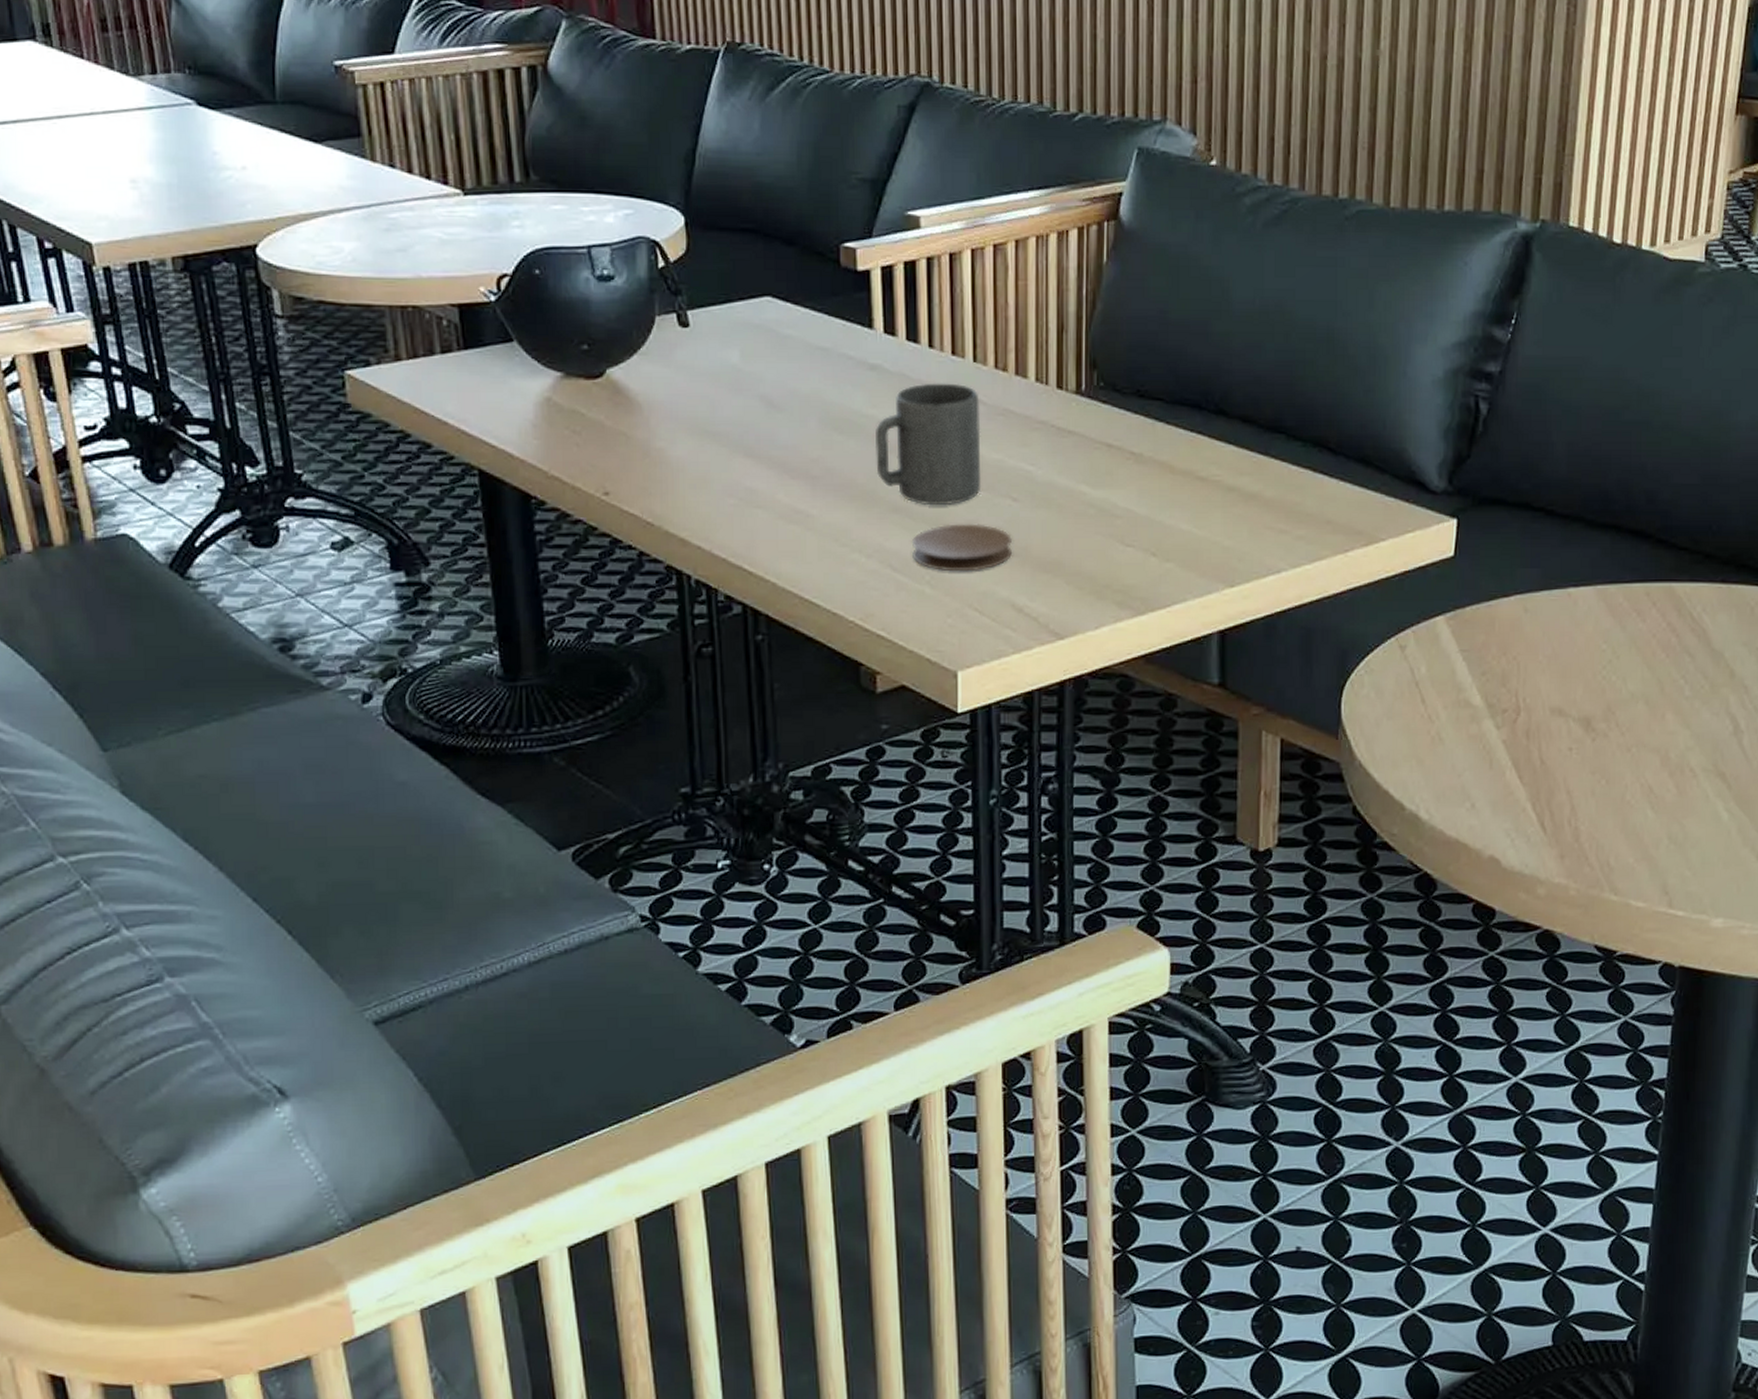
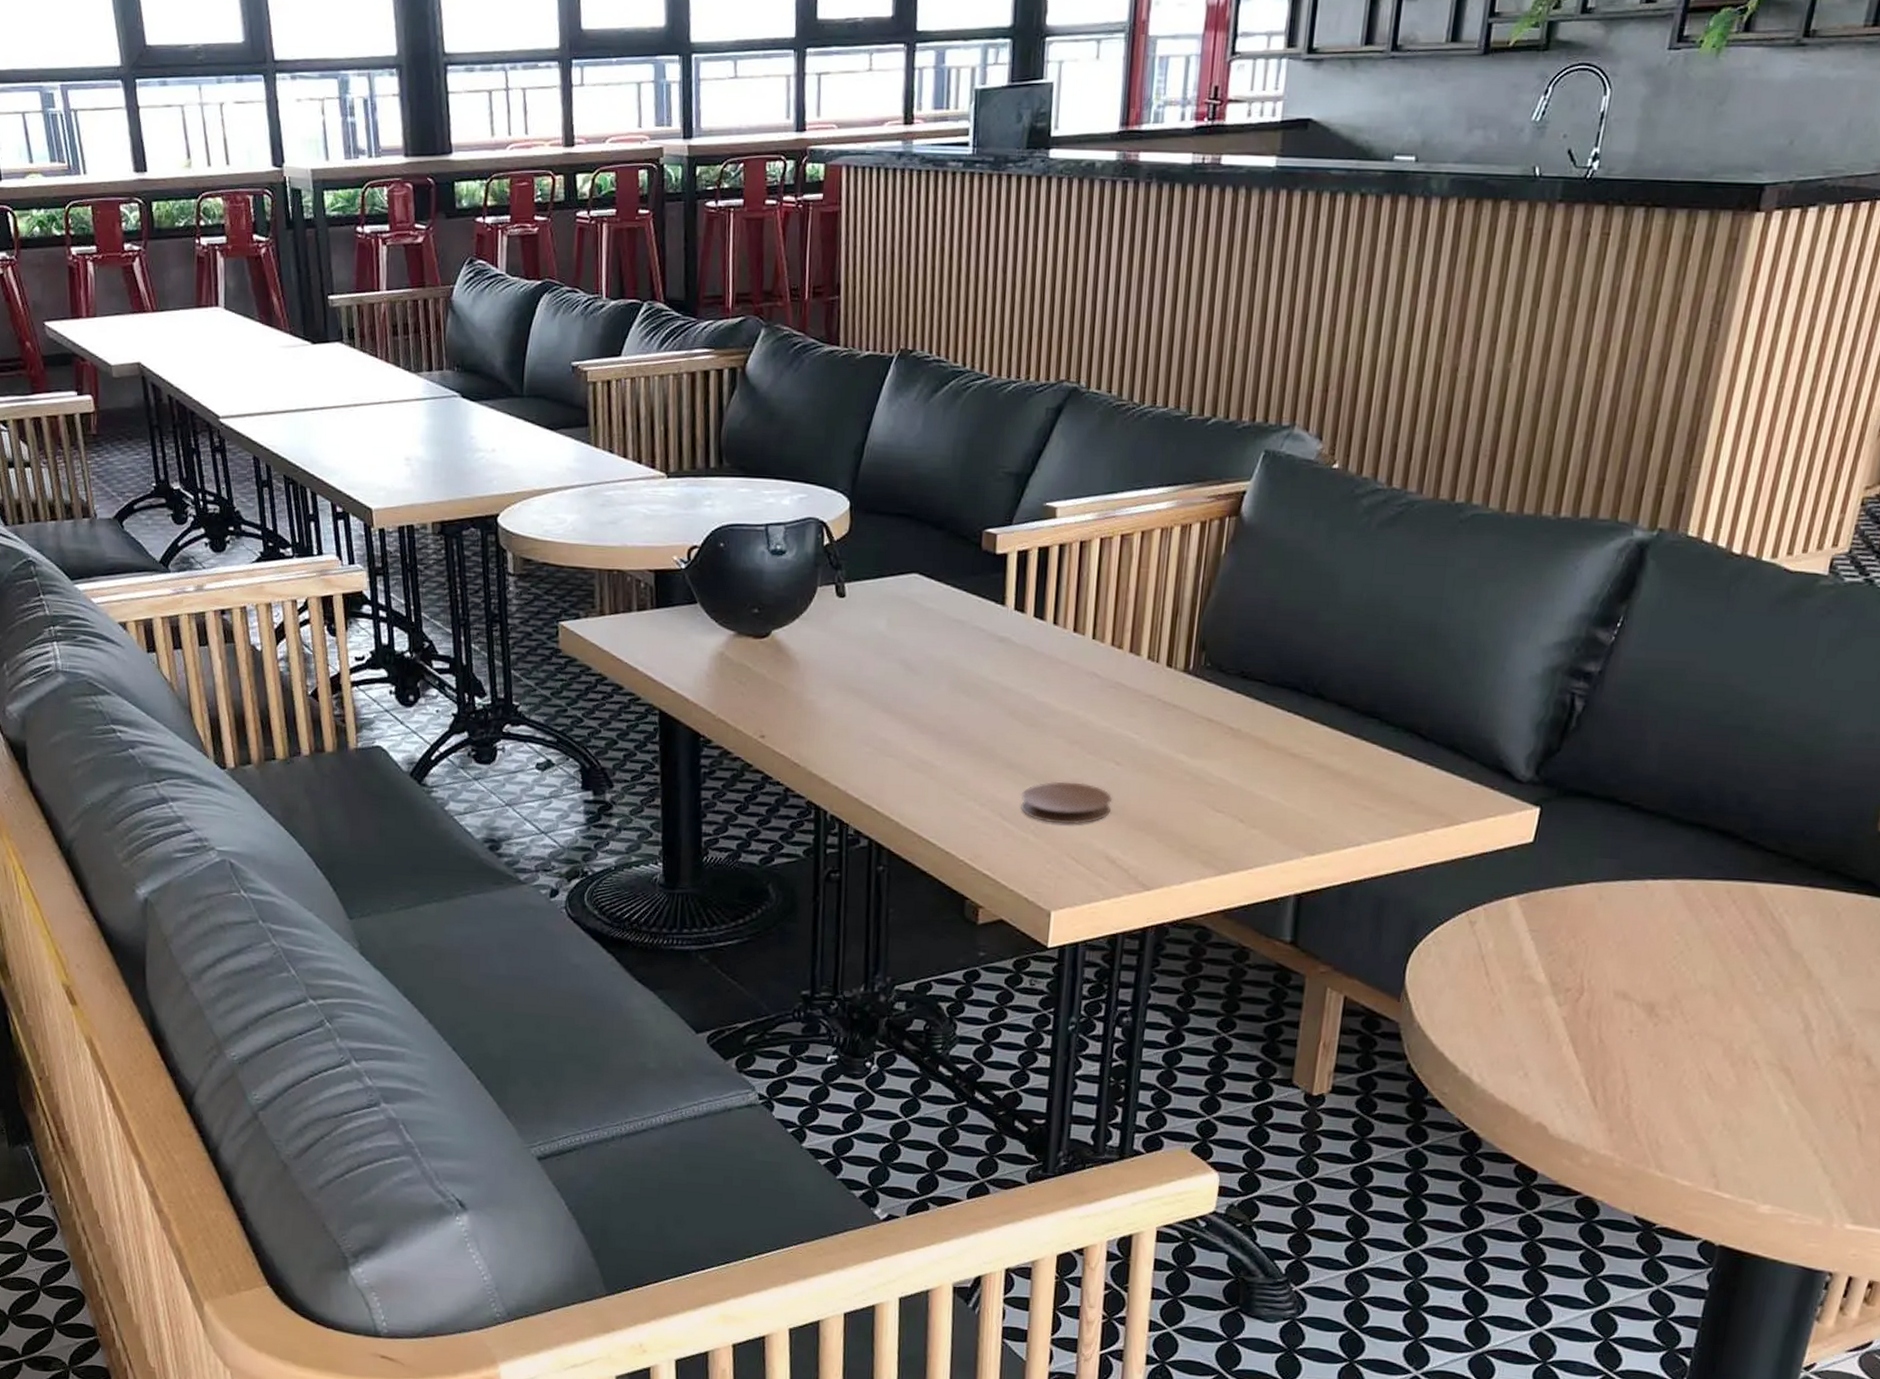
mug: present [876,383,981,504] -> none [996,656,1095,764]

